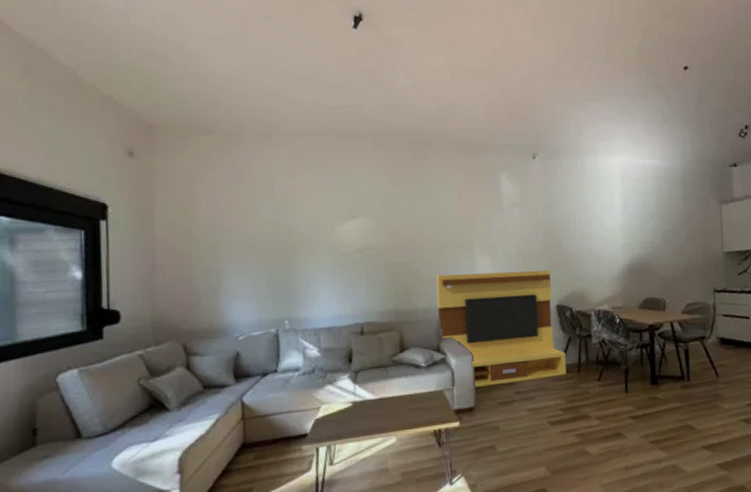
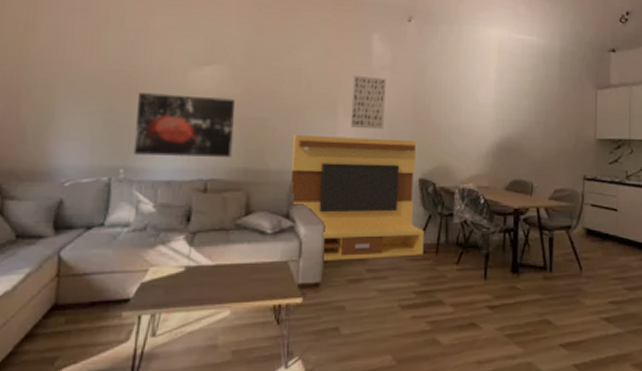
wall art: none [293,247,383,307] -> present [133,93,235,157]
wall art: none [485,214,520,264] -> present [351,76,386,130]

